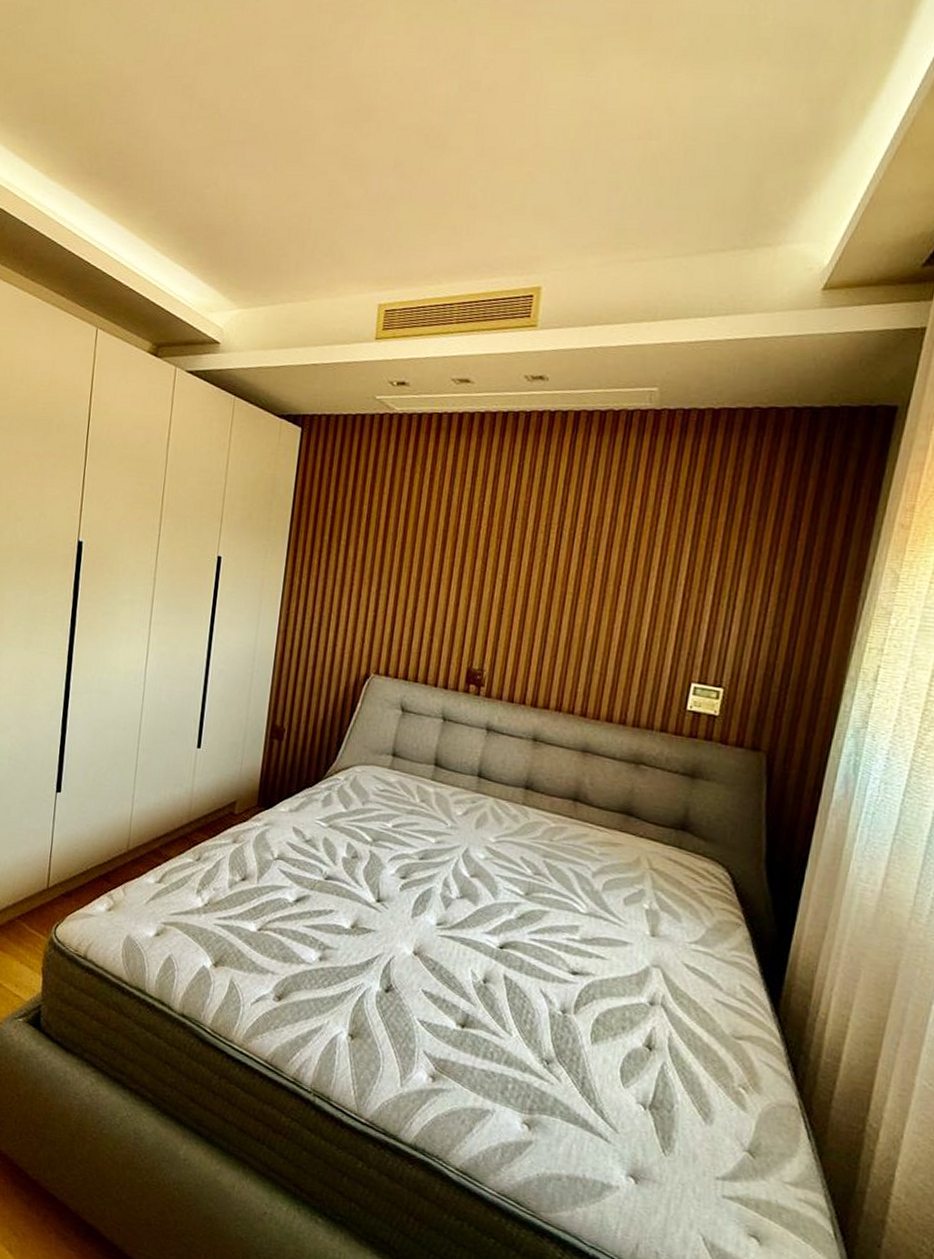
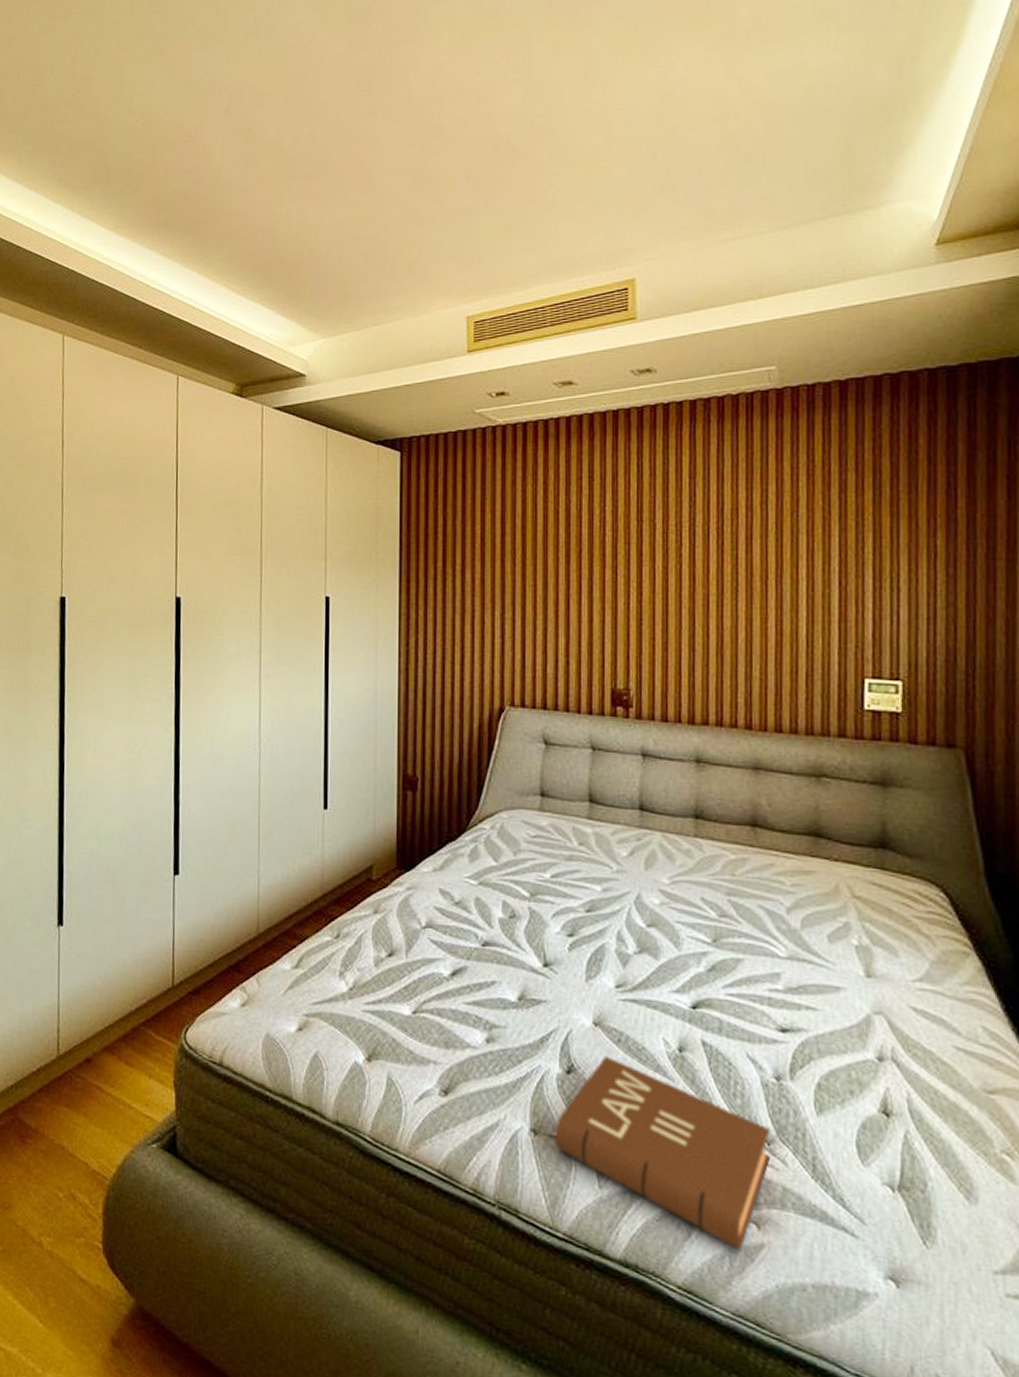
book: none [368,980,551,1145] -> present [554,1055,771,1251]

